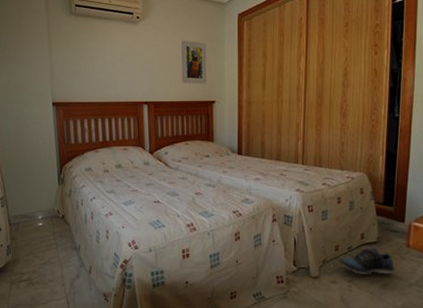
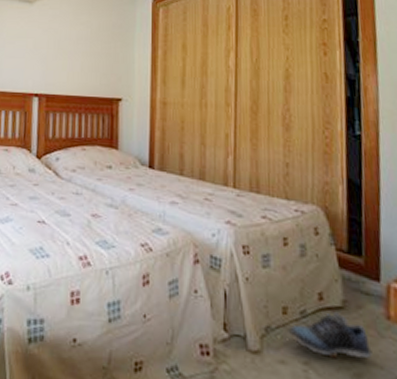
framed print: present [180,40,207,84] -> none [82,24,113,77]

